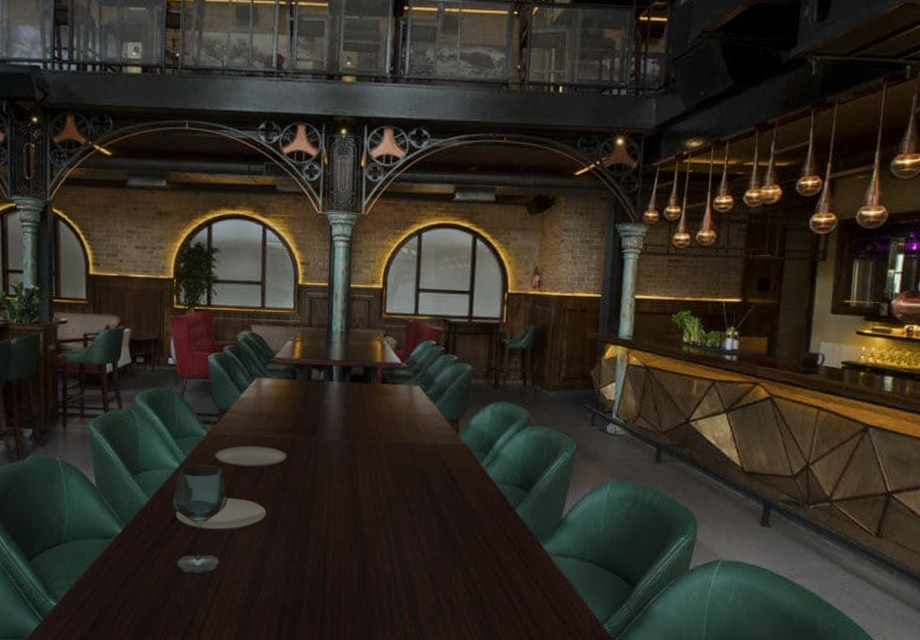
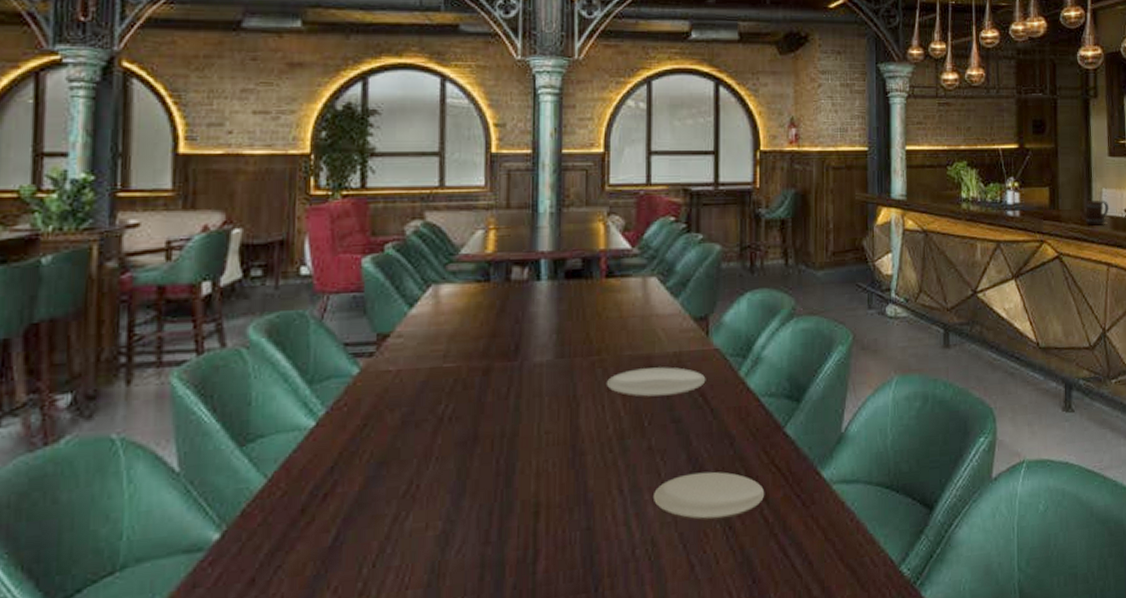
wine glass: present [172,464,228,573] -> none [304,417,390,587]
plate: present [176,498,266,531] -> none [309,461,448,517]
plate: present [215,445,286,469] -> none [371,381,477,417]
plate: none [378,453,455,475] -> present [606,367,706,398]
plate: none [411,533,497,570] -> present [654,471,765,521]

